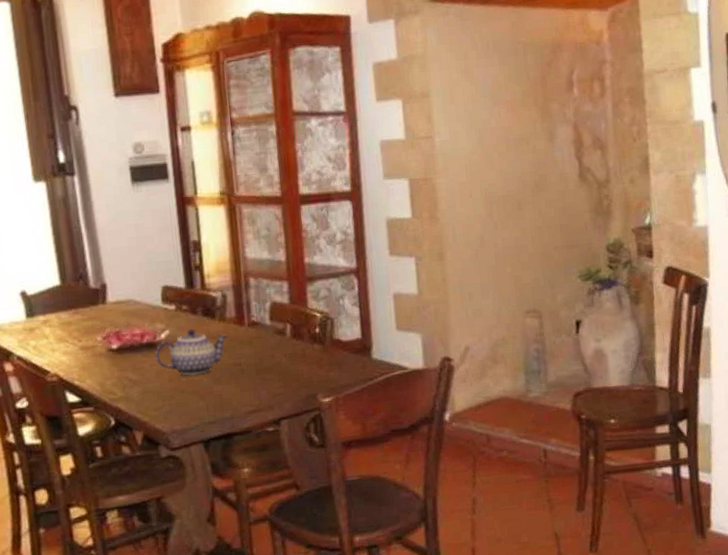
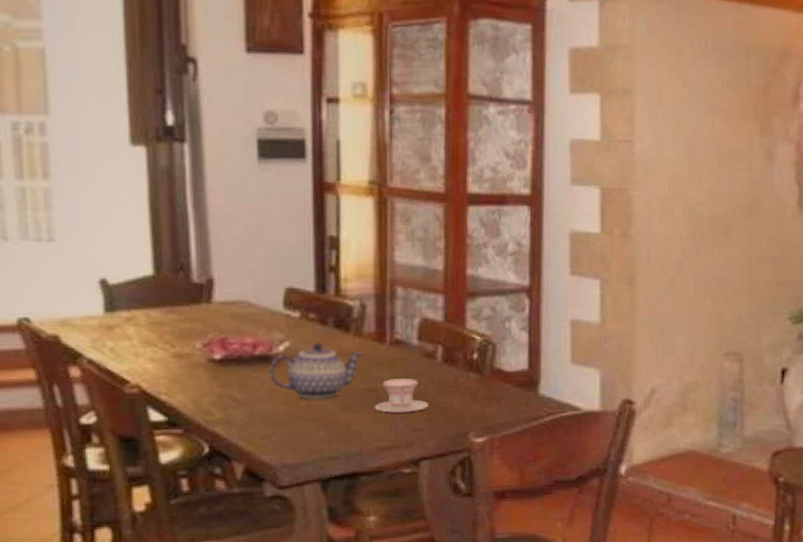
teacup: none [240,353,283,383] -> present [374,379,428,413]

